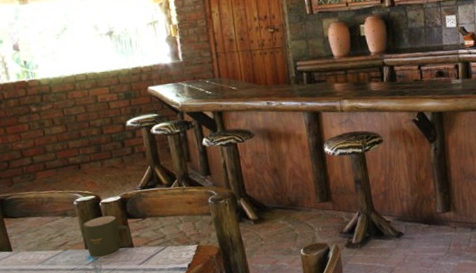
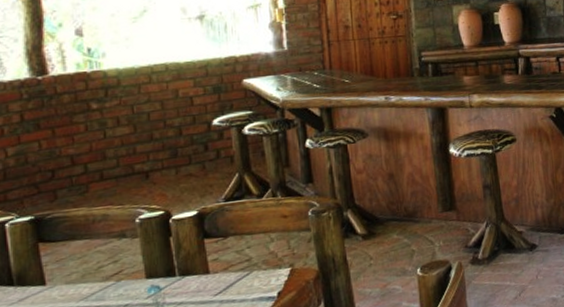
mug: present [83,215,132,259] -> none [145,234,207,291]

